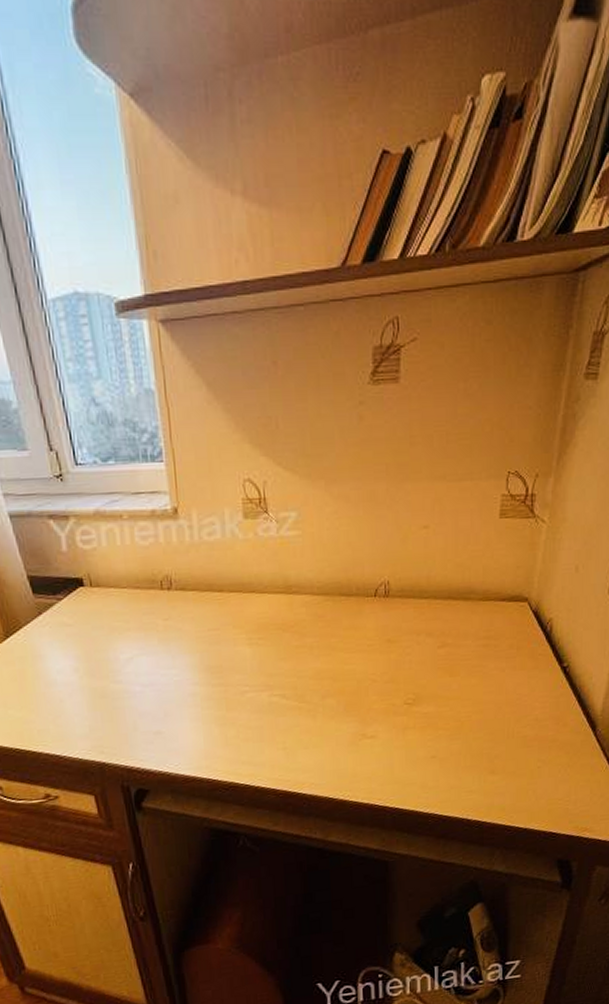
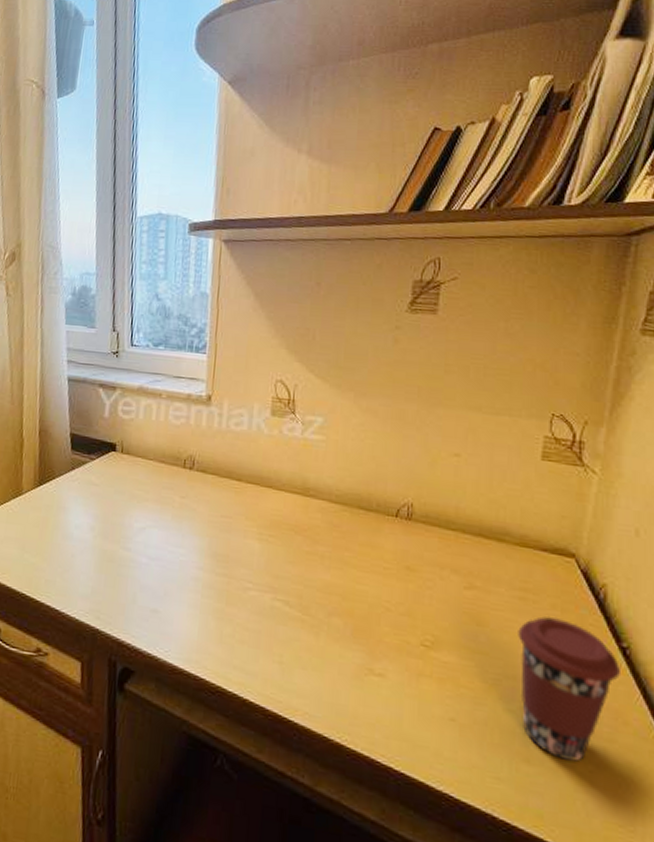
coffee cup: none [483,655,562,764] -> present [518,615,620,762]

